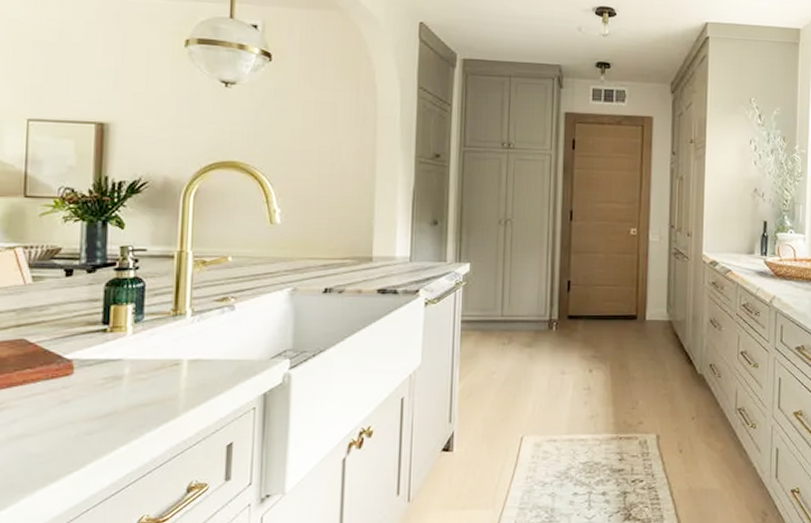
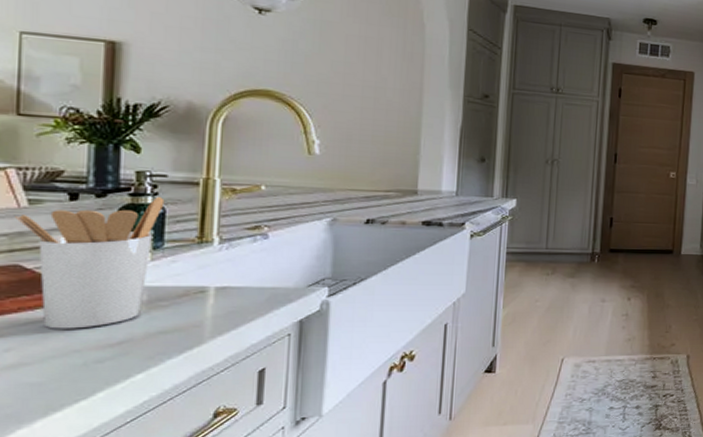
utensil holder: none [22,270,145,401] -> present [15,196,165,329]

